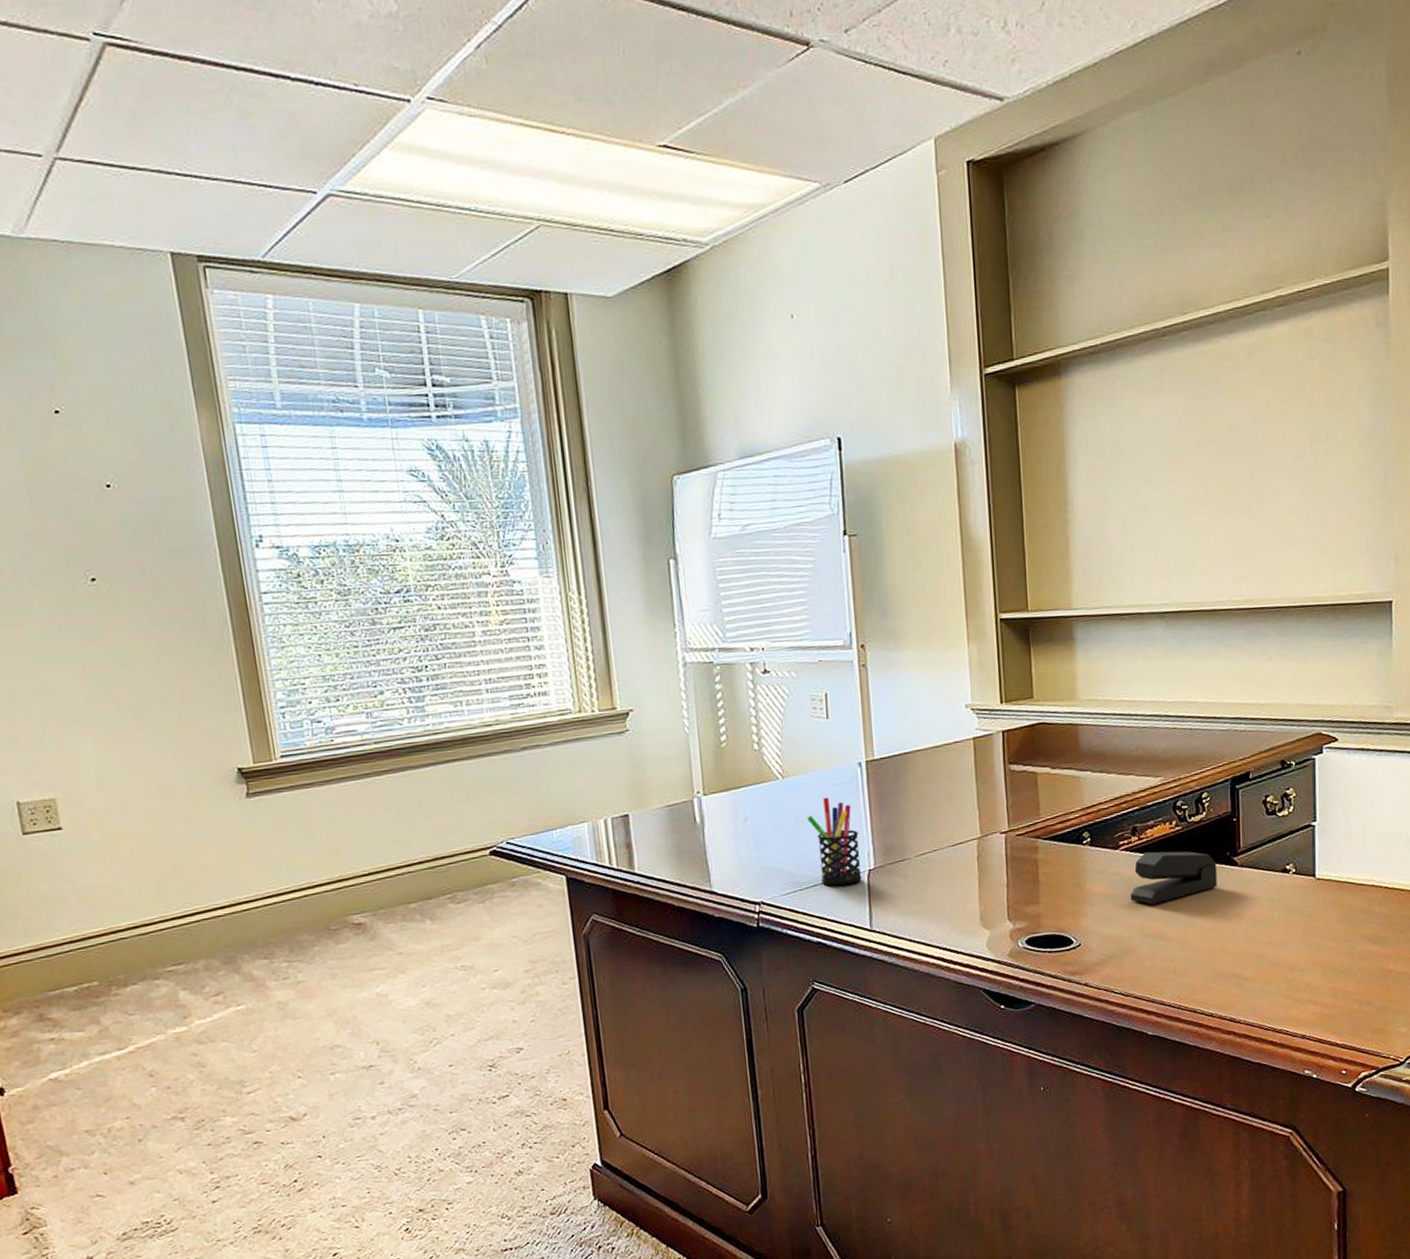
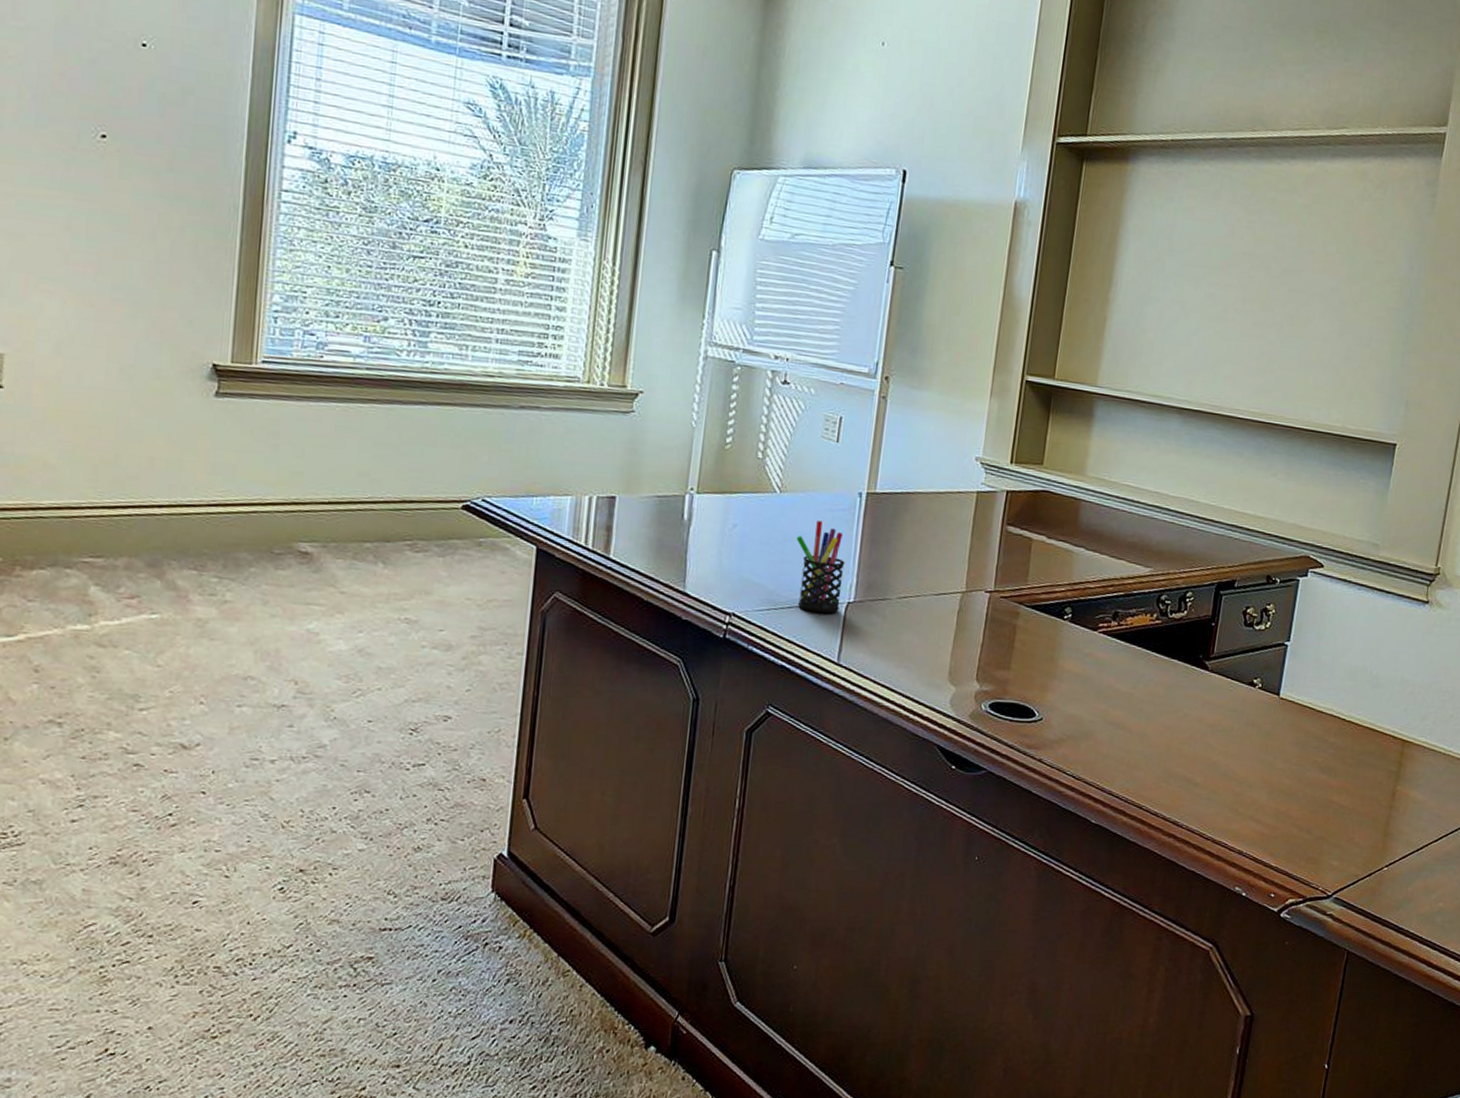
stapler: present [1130,851,1217,905] -> none [1099,639,1188,693]

